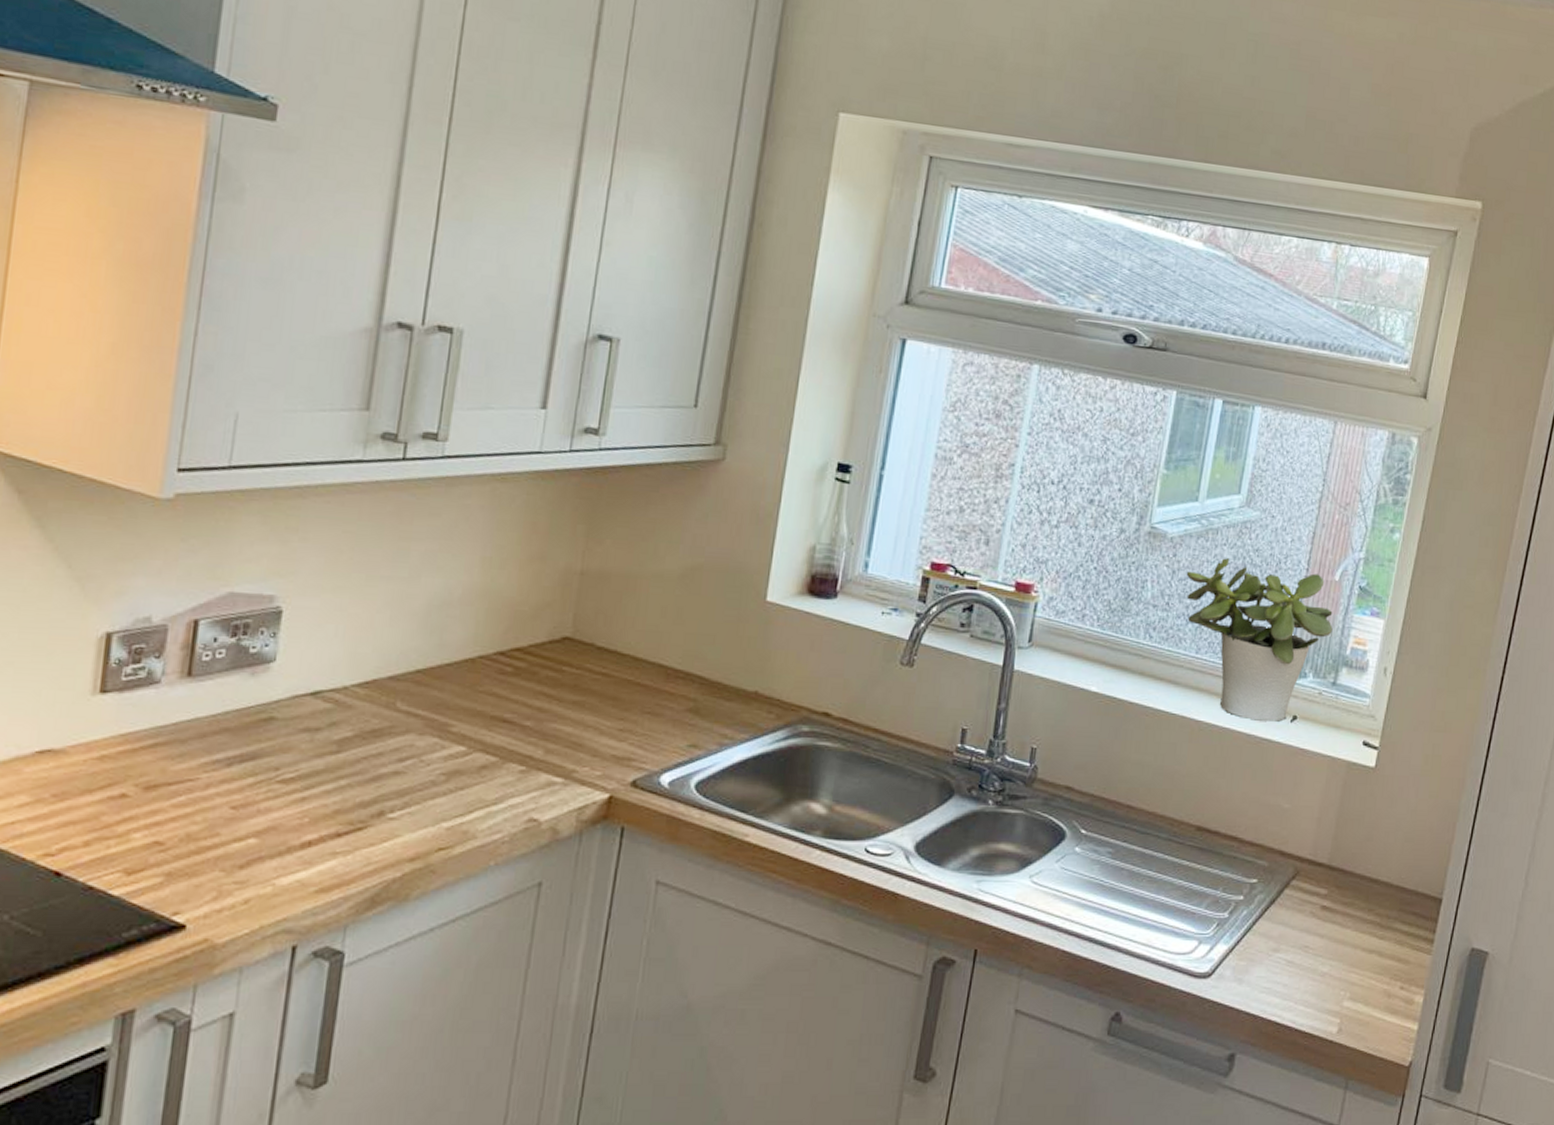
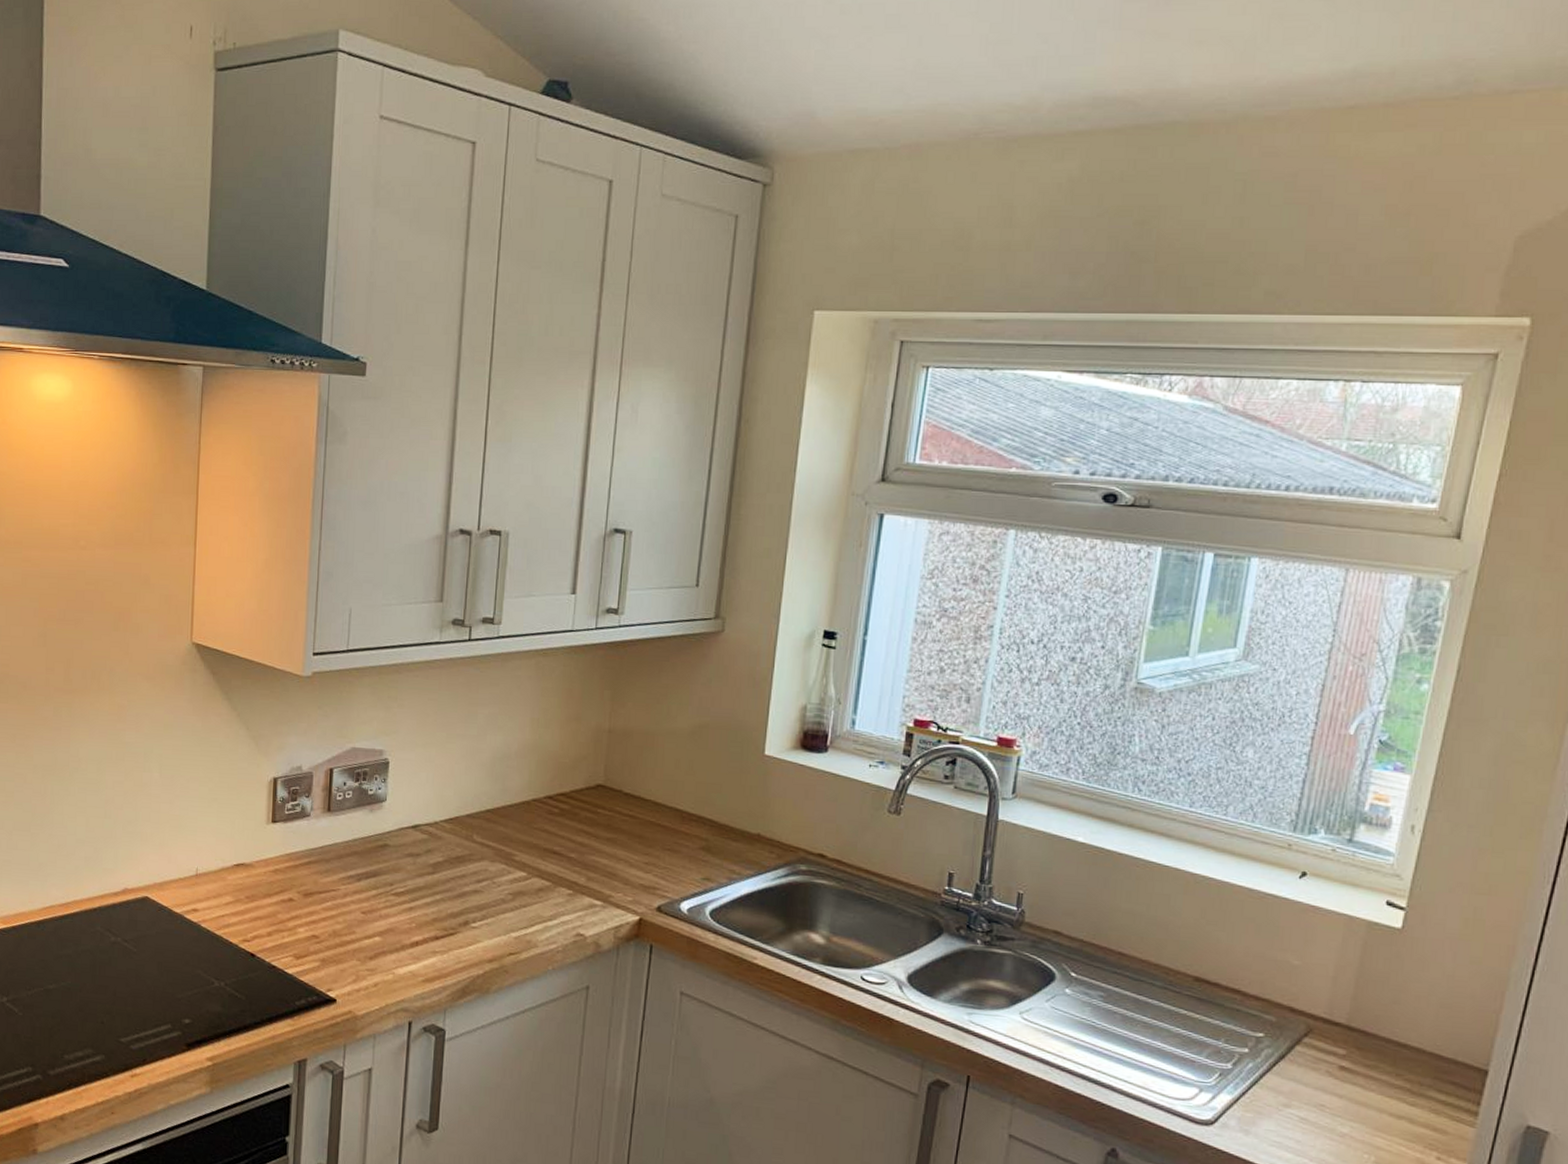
potted plant: present [1186,558,1333,722] -> none [1177,712,1348,878]

